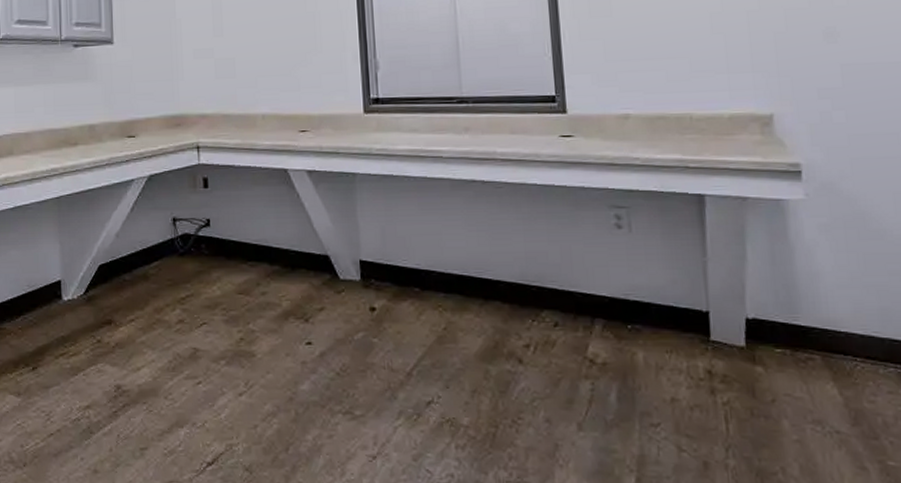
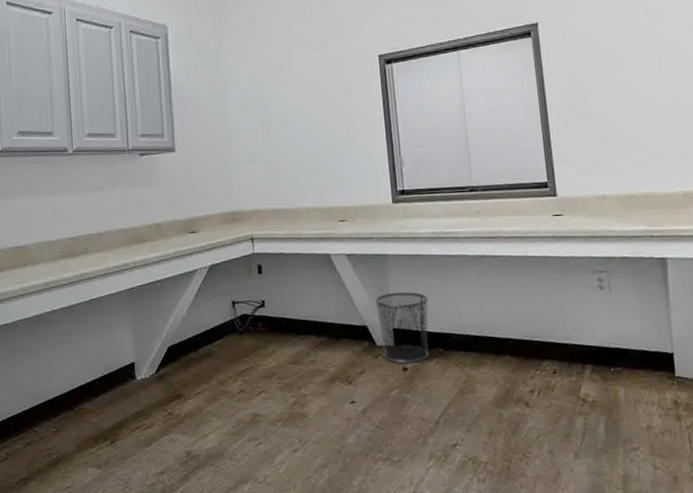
waste bin: none [339,218,404,302] -> present [375,292,429,364]

